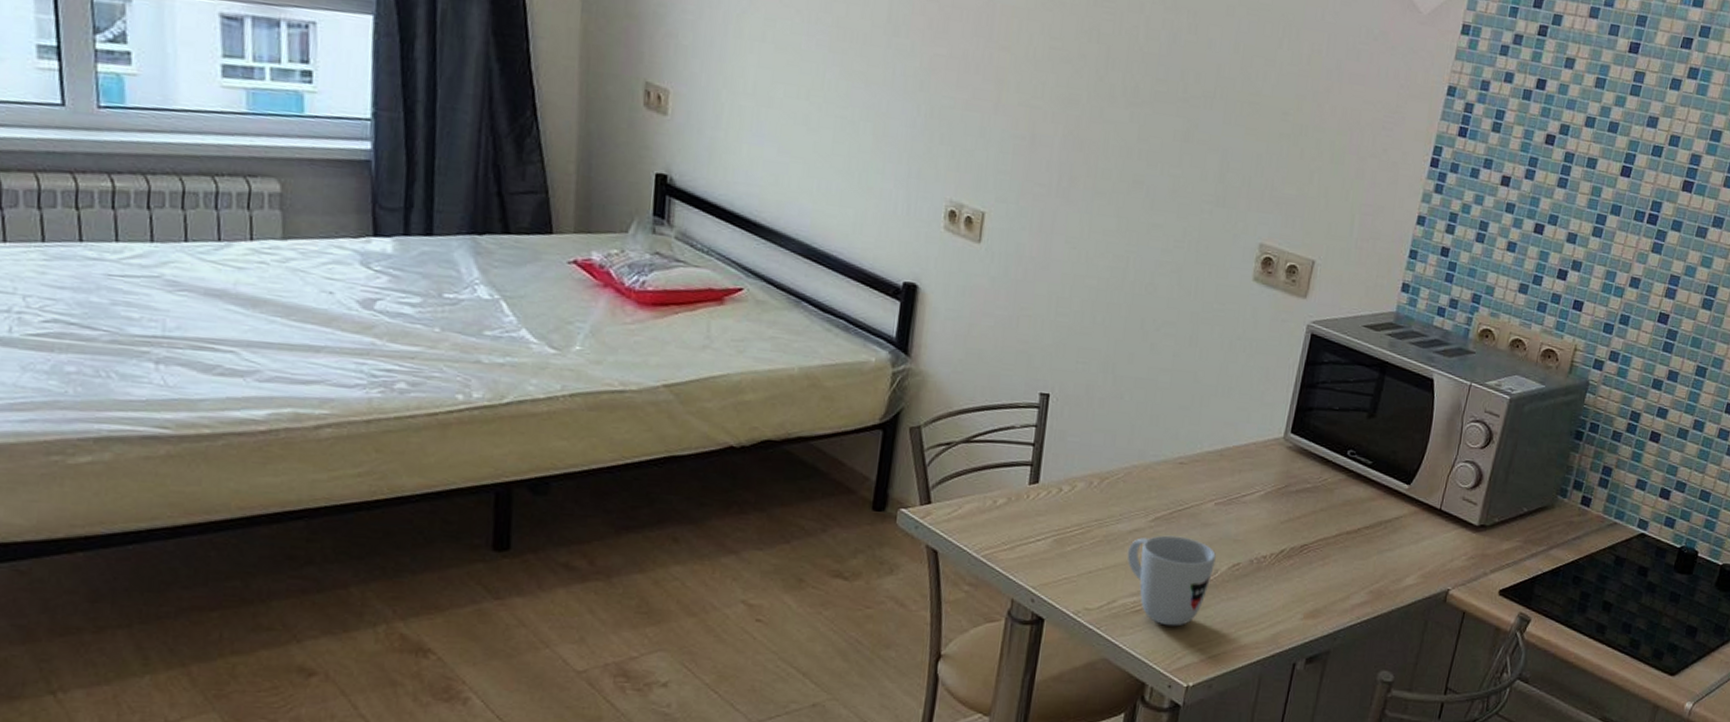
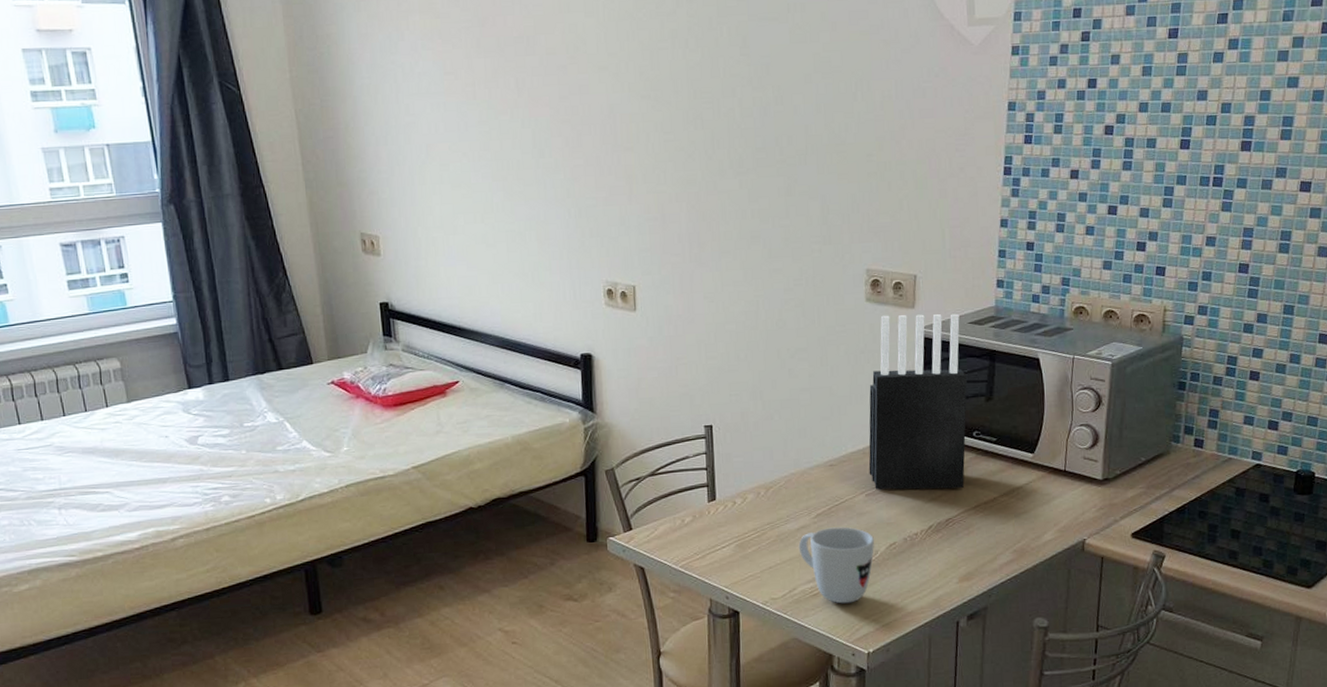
knife block: none [1223,300,1355,512] -> present [868,313,967,490]

